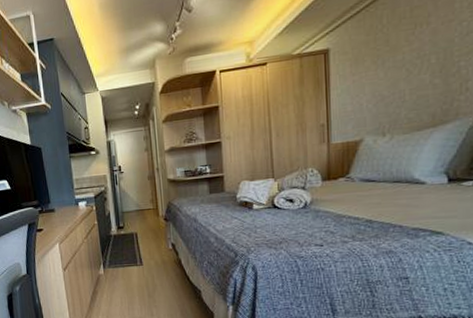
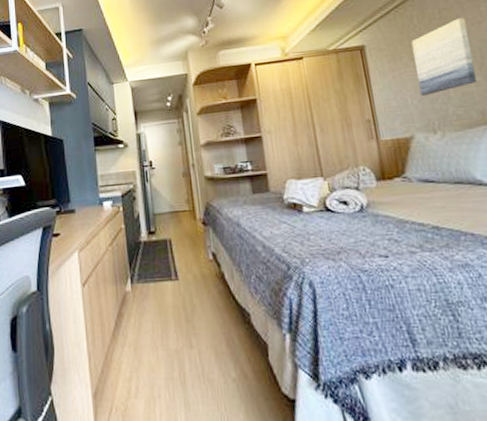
wall art: none [376,16,437,100] -> present [411,18,477,96]

